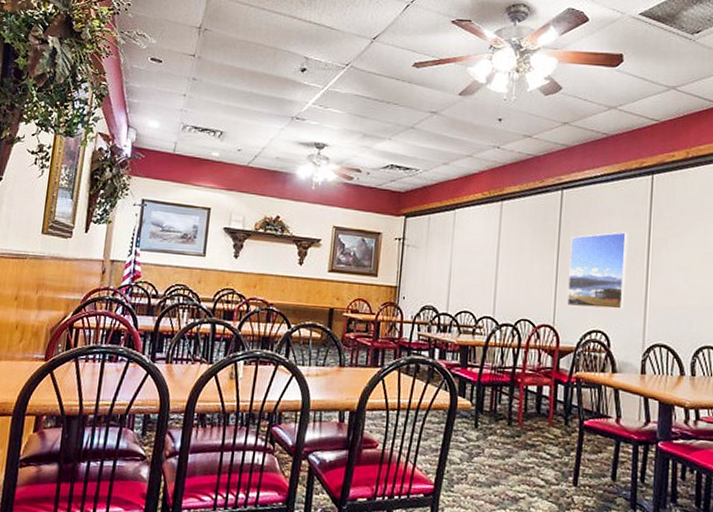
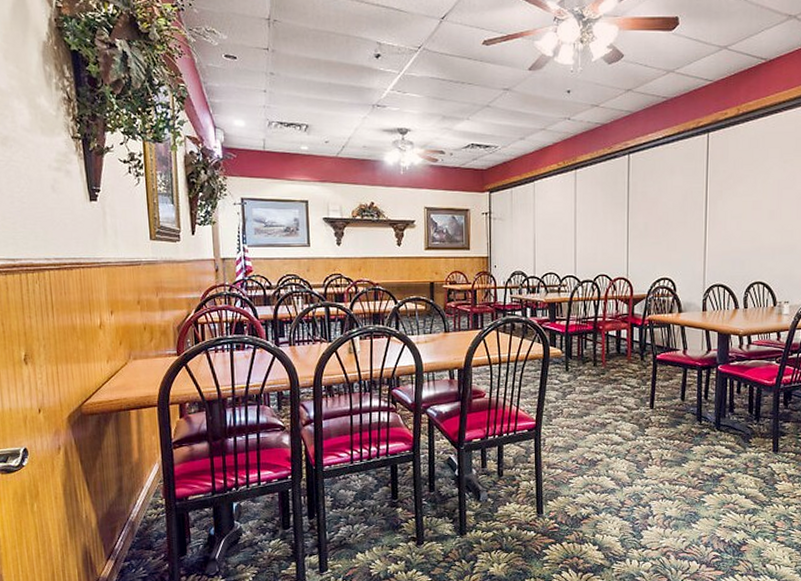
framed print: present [567,232,629,309] -> none [638,188,689,259]

